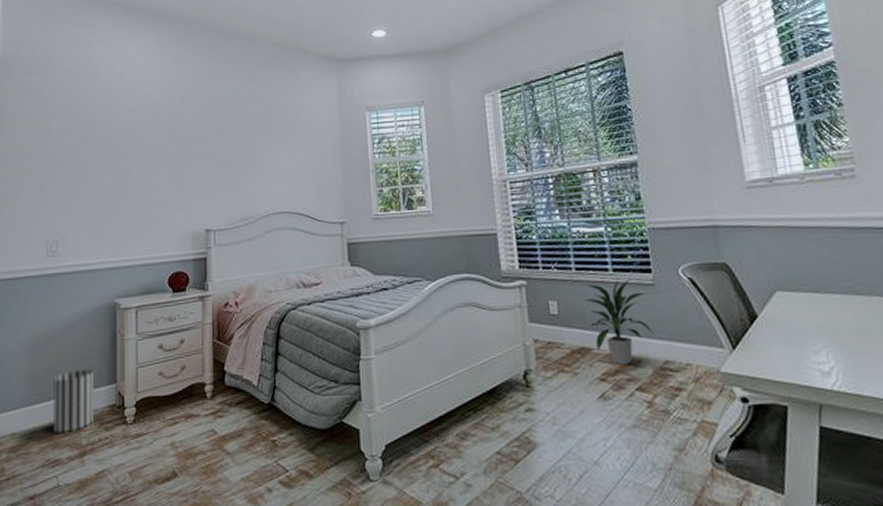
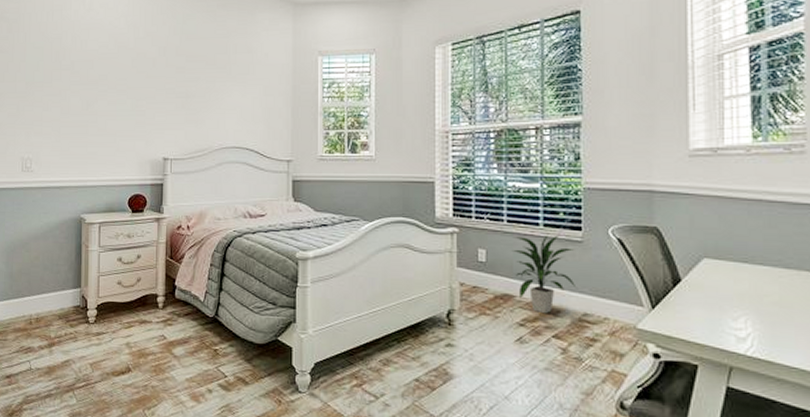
wastebasket: present [53,370,94,434] -> none [26,273,61,326]

